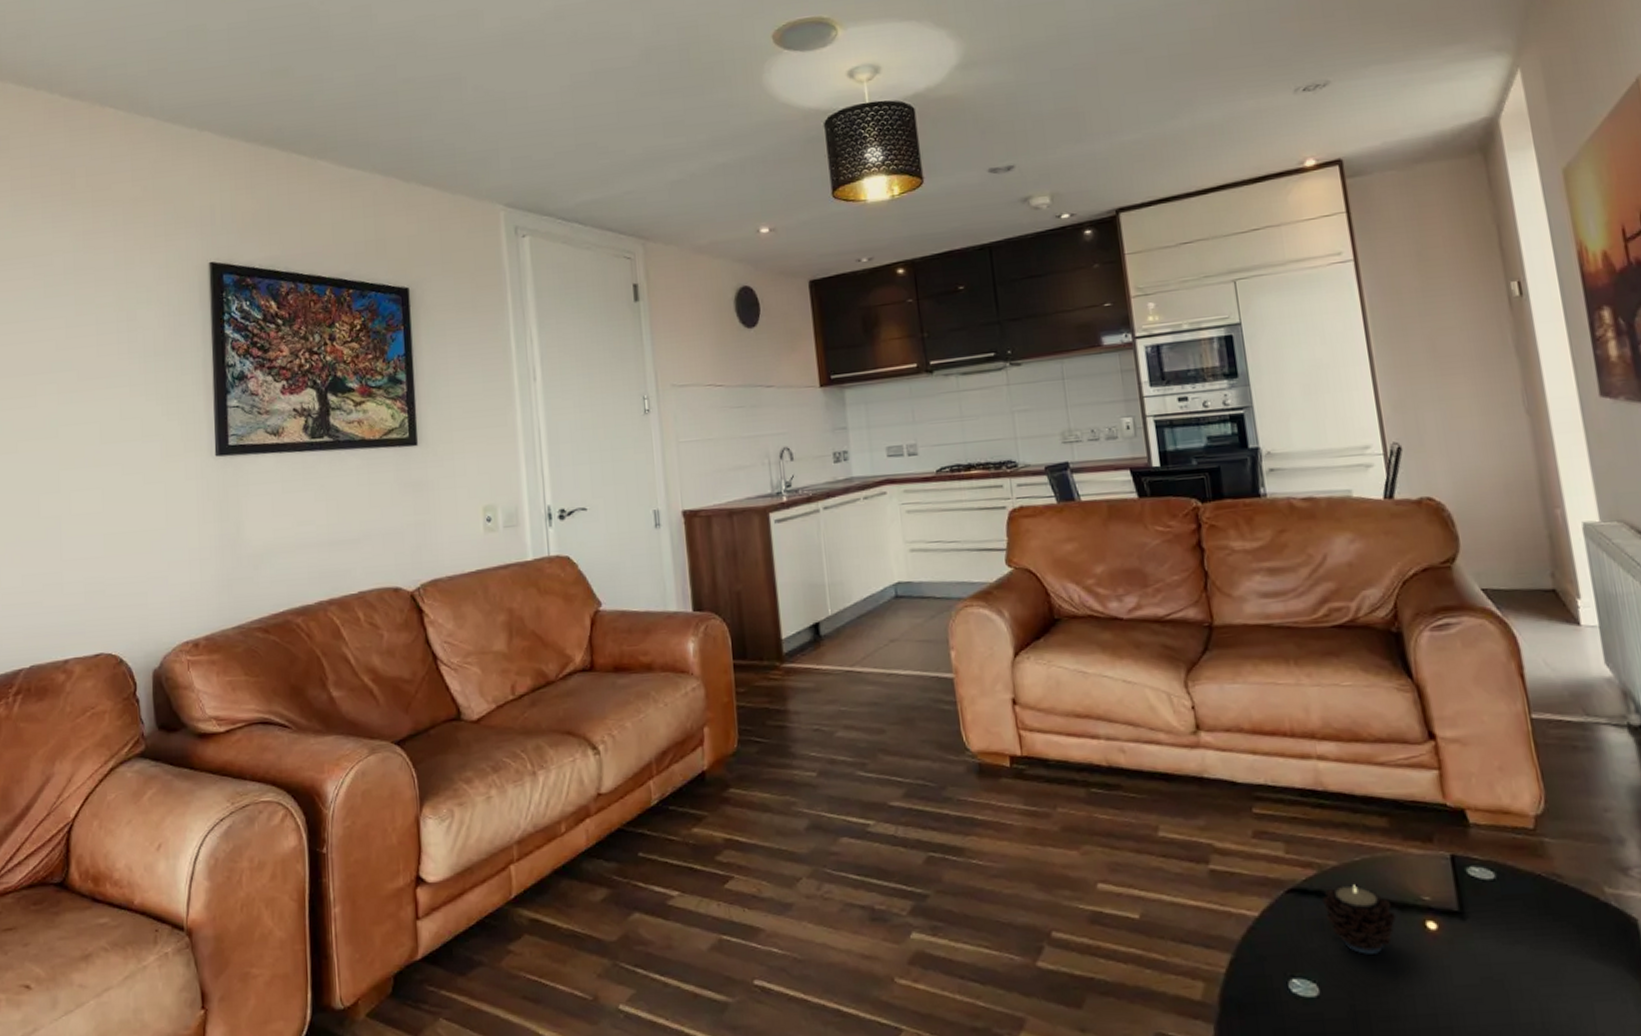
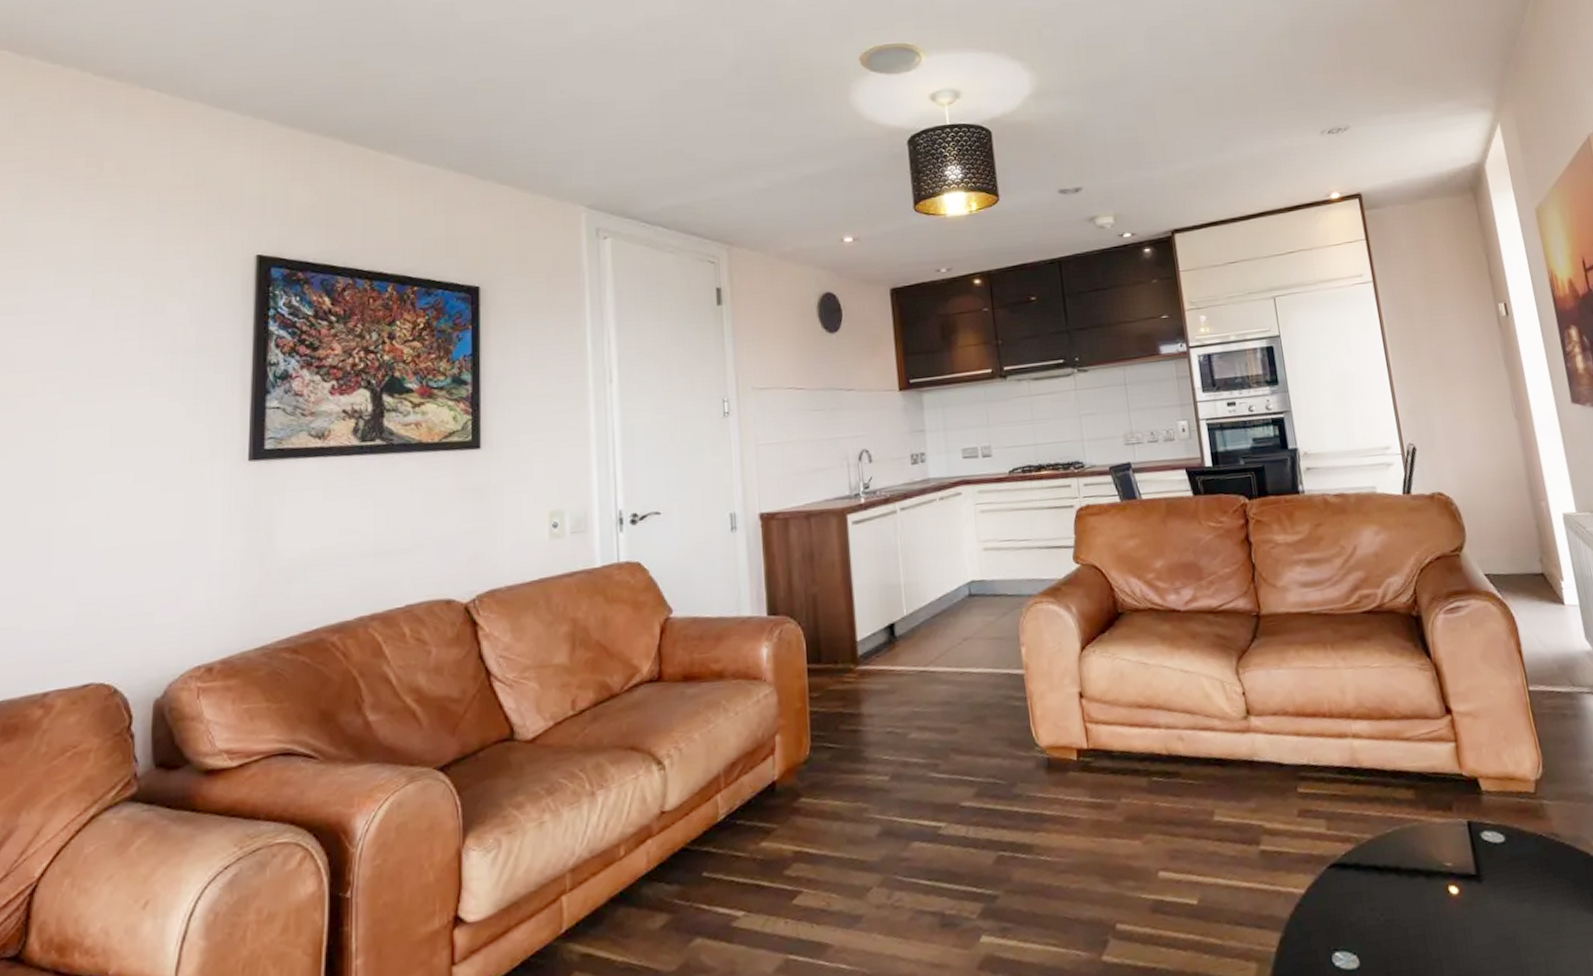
candle: present [1321,885,1397,954] -> none [1359,856,1424,923]

